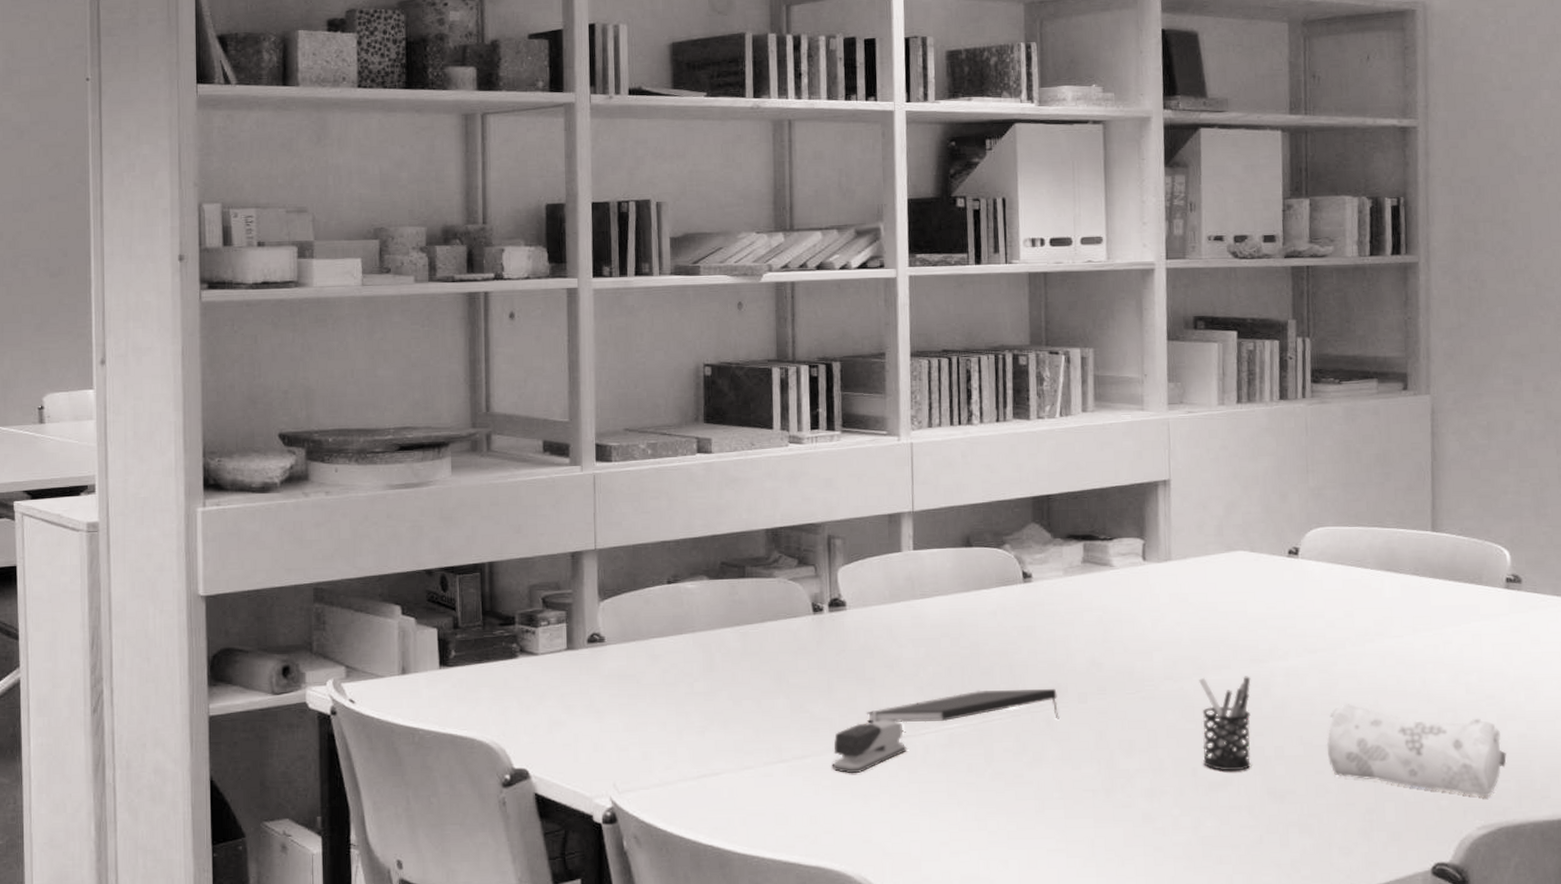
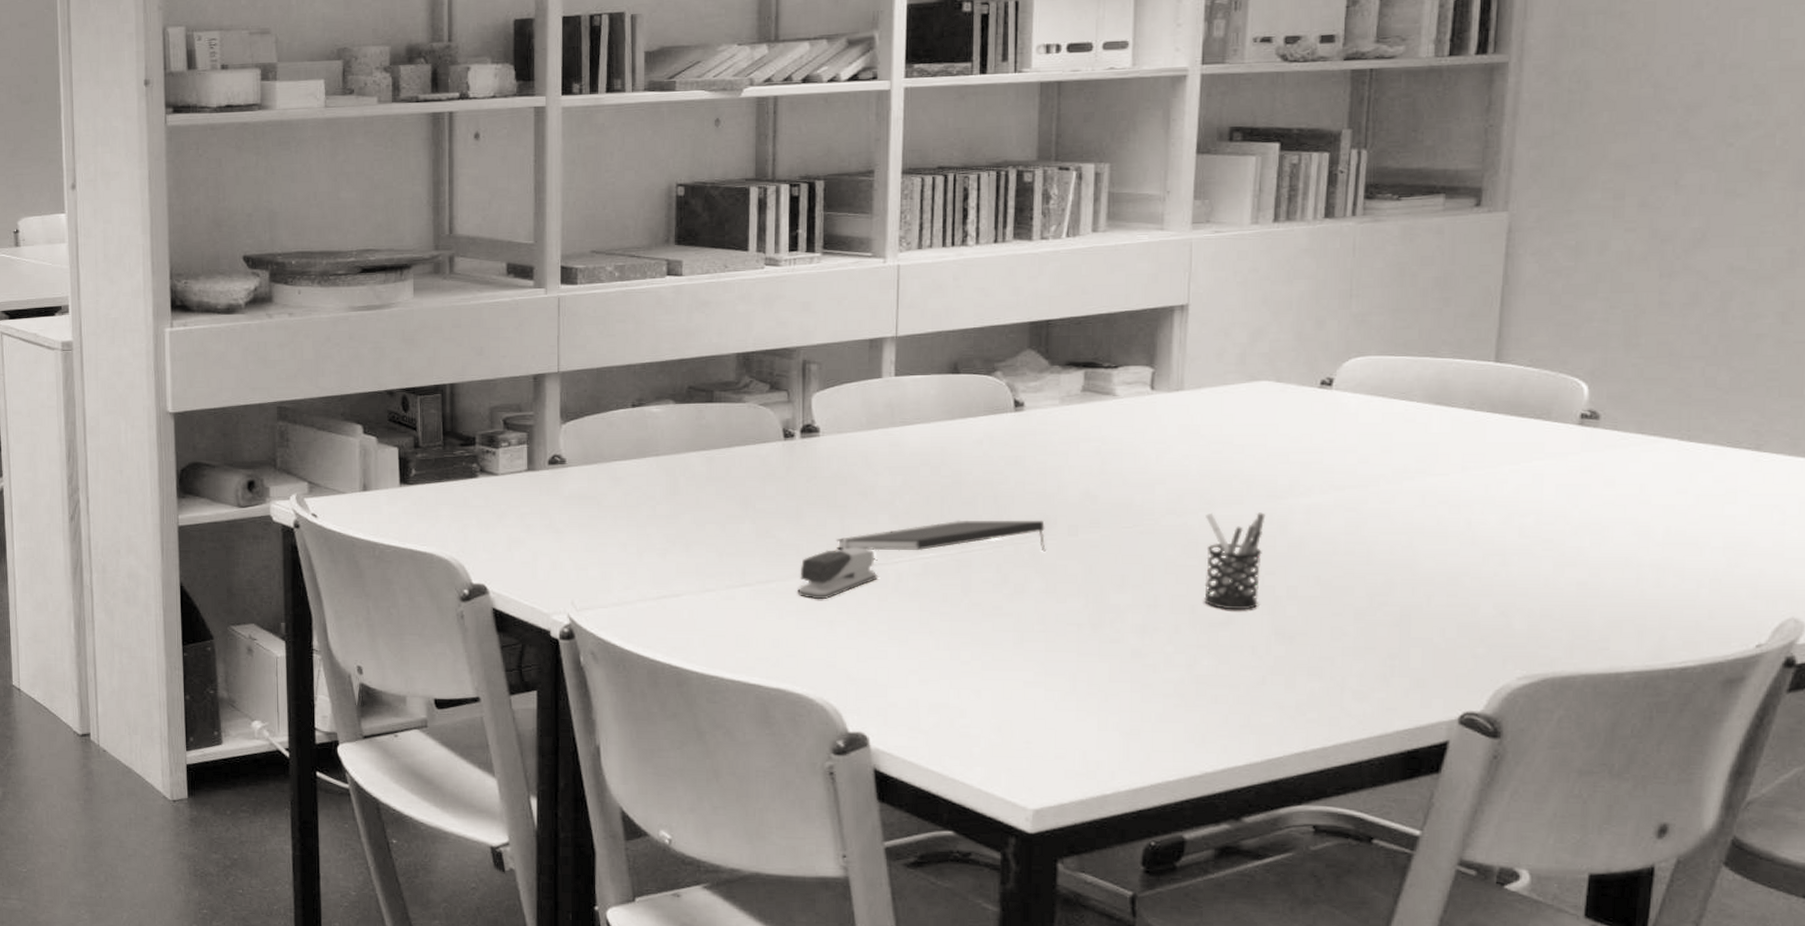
pencil case: present [1326,703,1507,797] -> none [1347,543,1561,647]

